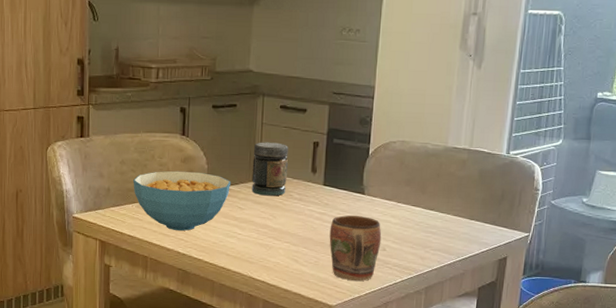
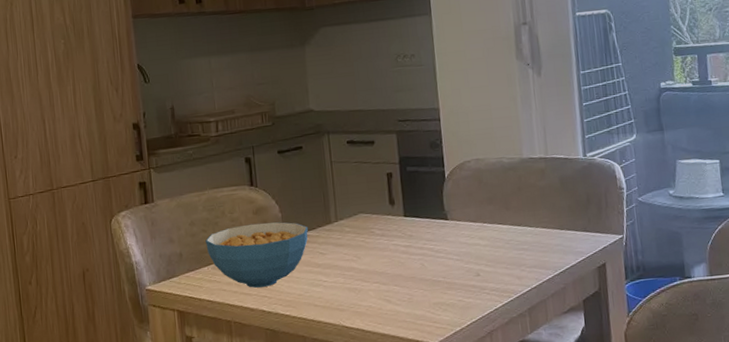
jar: present [251,142,288,196] -> none [326,179,366,237]
mug: present [329,215,382,281] -> none [418,242,474,314]

